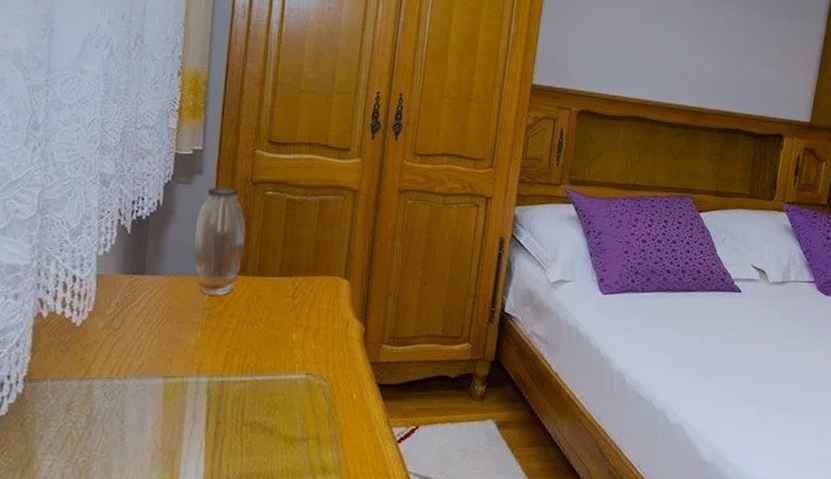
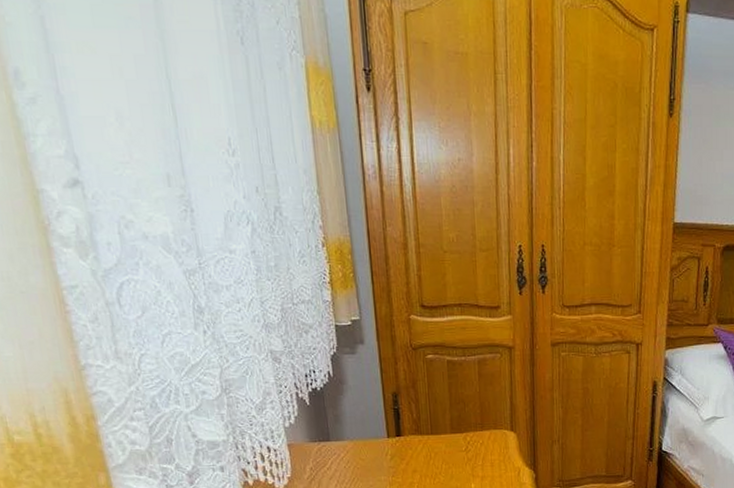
vase: present [194,187,246,295] -> none [367,354,416,455]

